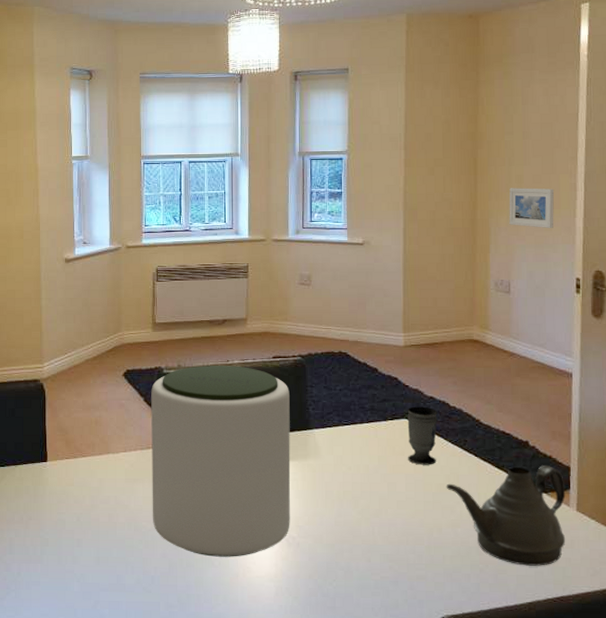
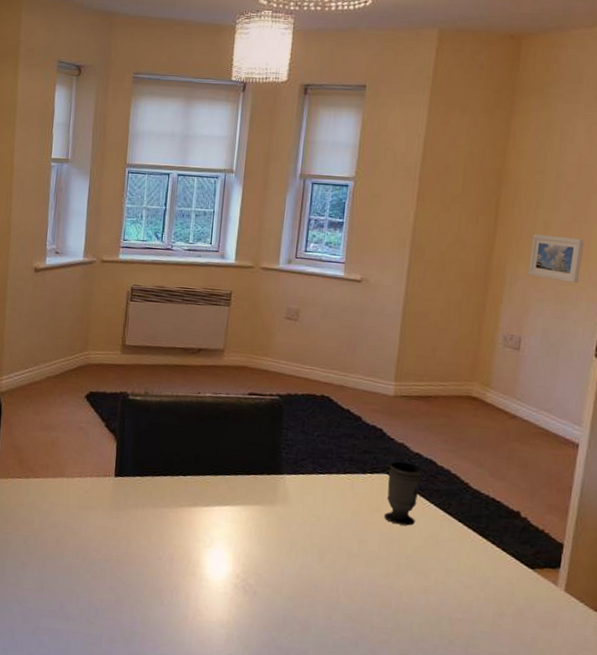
plant pot: present [151,365,291,557] -> none [102,395,263,599]
teapot: present [446,464,566,566] -> none [422,537,556,645]

